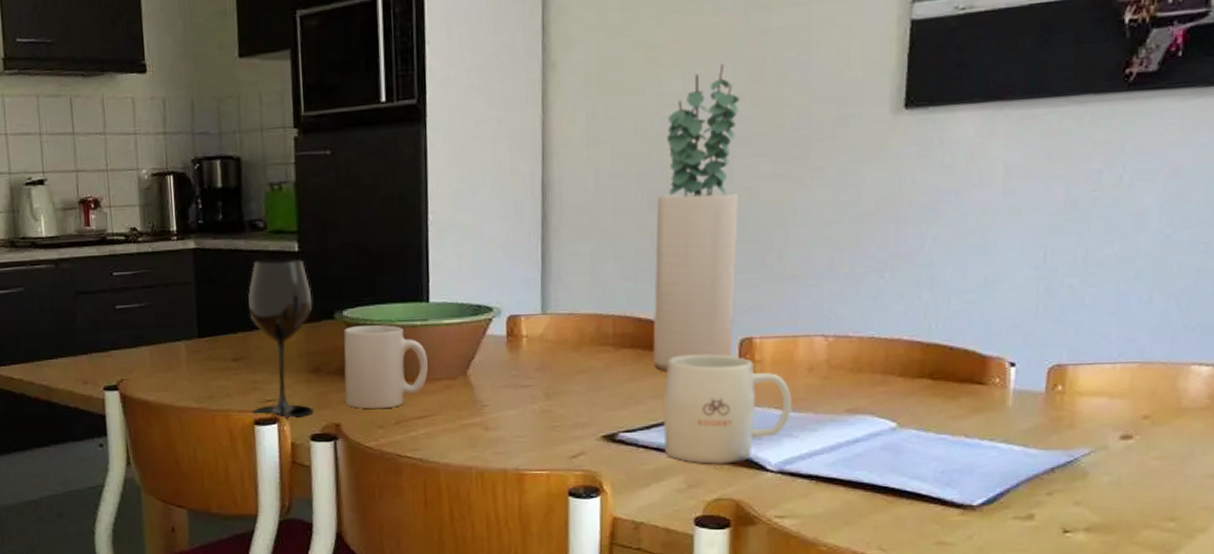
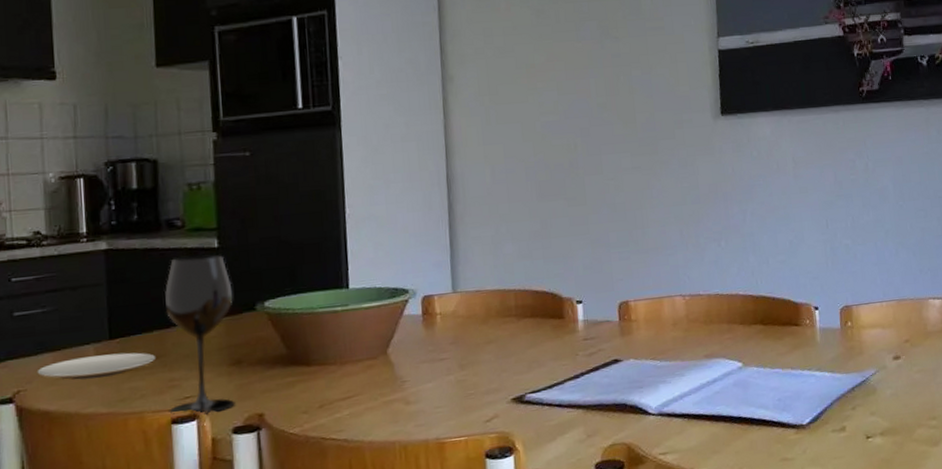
plate: none [136,351,241,374] -> present [37,352,157,380]
cup: present [344,325,428,410] -> none [265,312,350,396]
vase: present [653,63,740,371] -> none [543,79,613,336]
mug: present [663,354,792,464] -> none [561,317,664,415]

